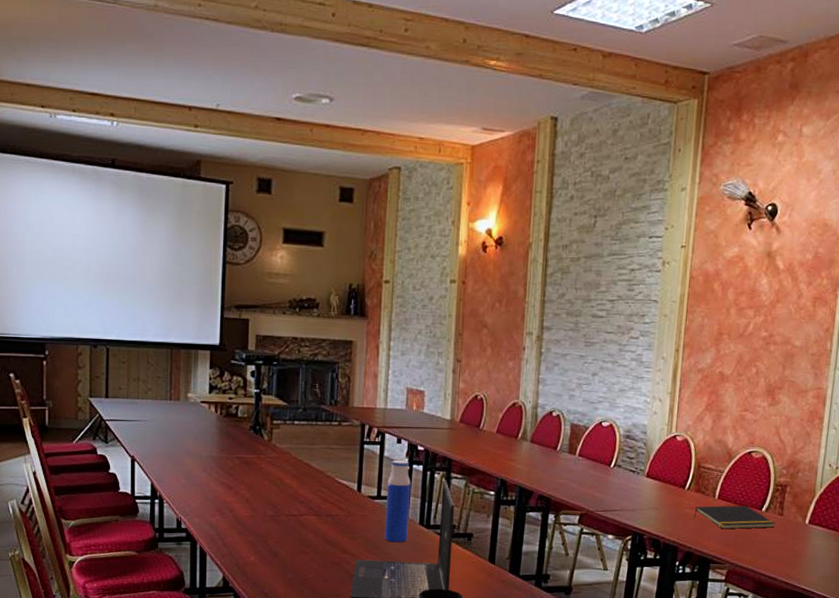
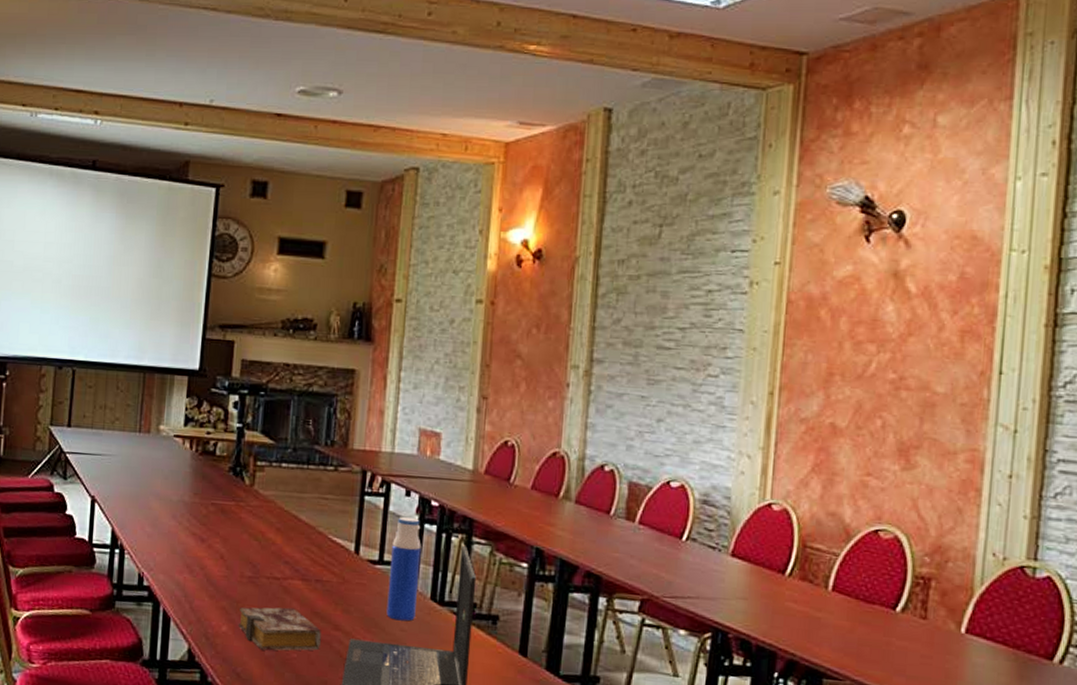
book: none [263,538,332,574] -> present [238,607,321,651]
notepad: present [693,505,775,530] -> none [798,598,916,636]

